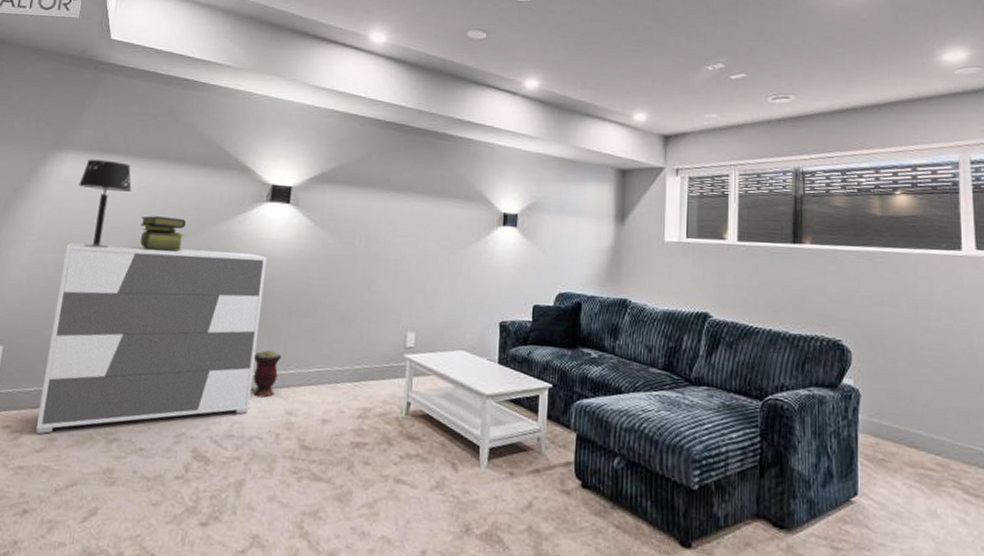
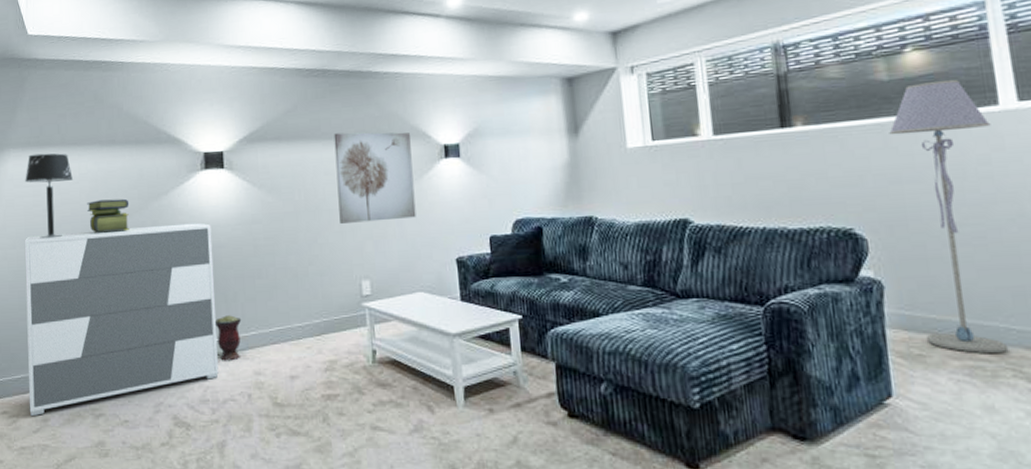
wall art: none [395,186,474,278] -> present [334,132,416,224]
floor lamp: none [877,222,954,465] -> present [889,79,1009,354]

